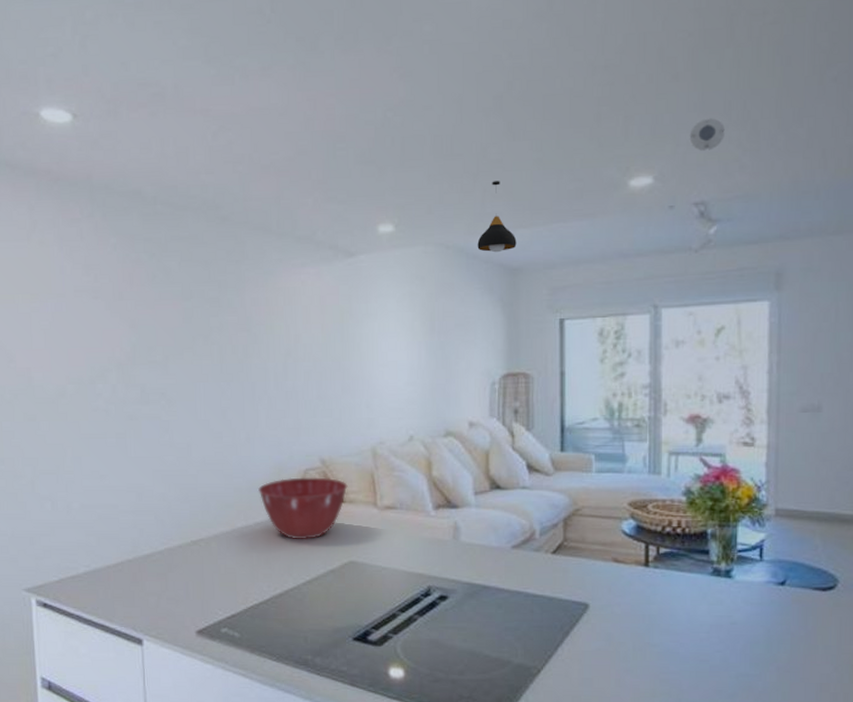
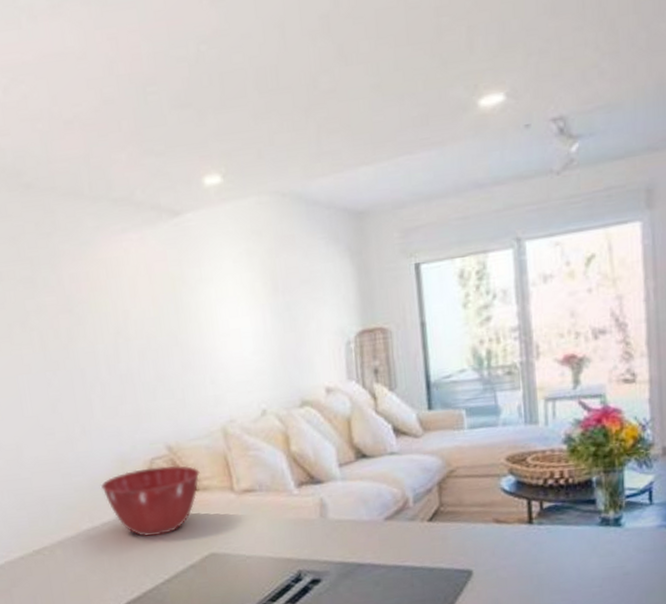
pendant light: present [477,181,517,253] -> none [316,113,360,196]
smoke detector: present [689,118,725,151] -> none [541,19,580,59]

